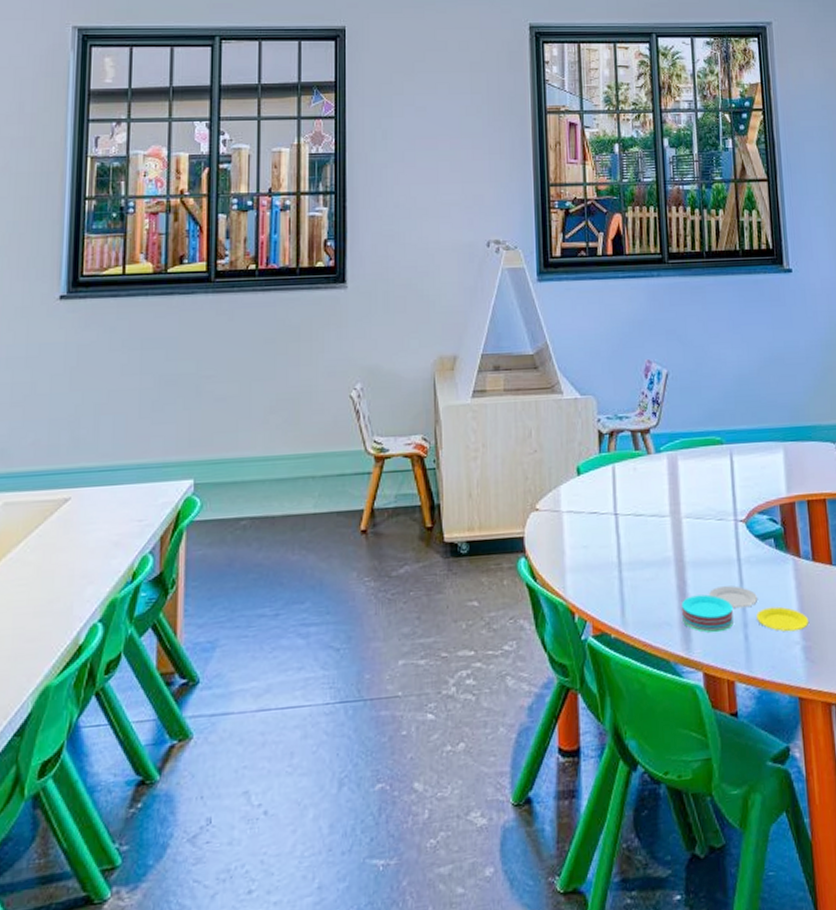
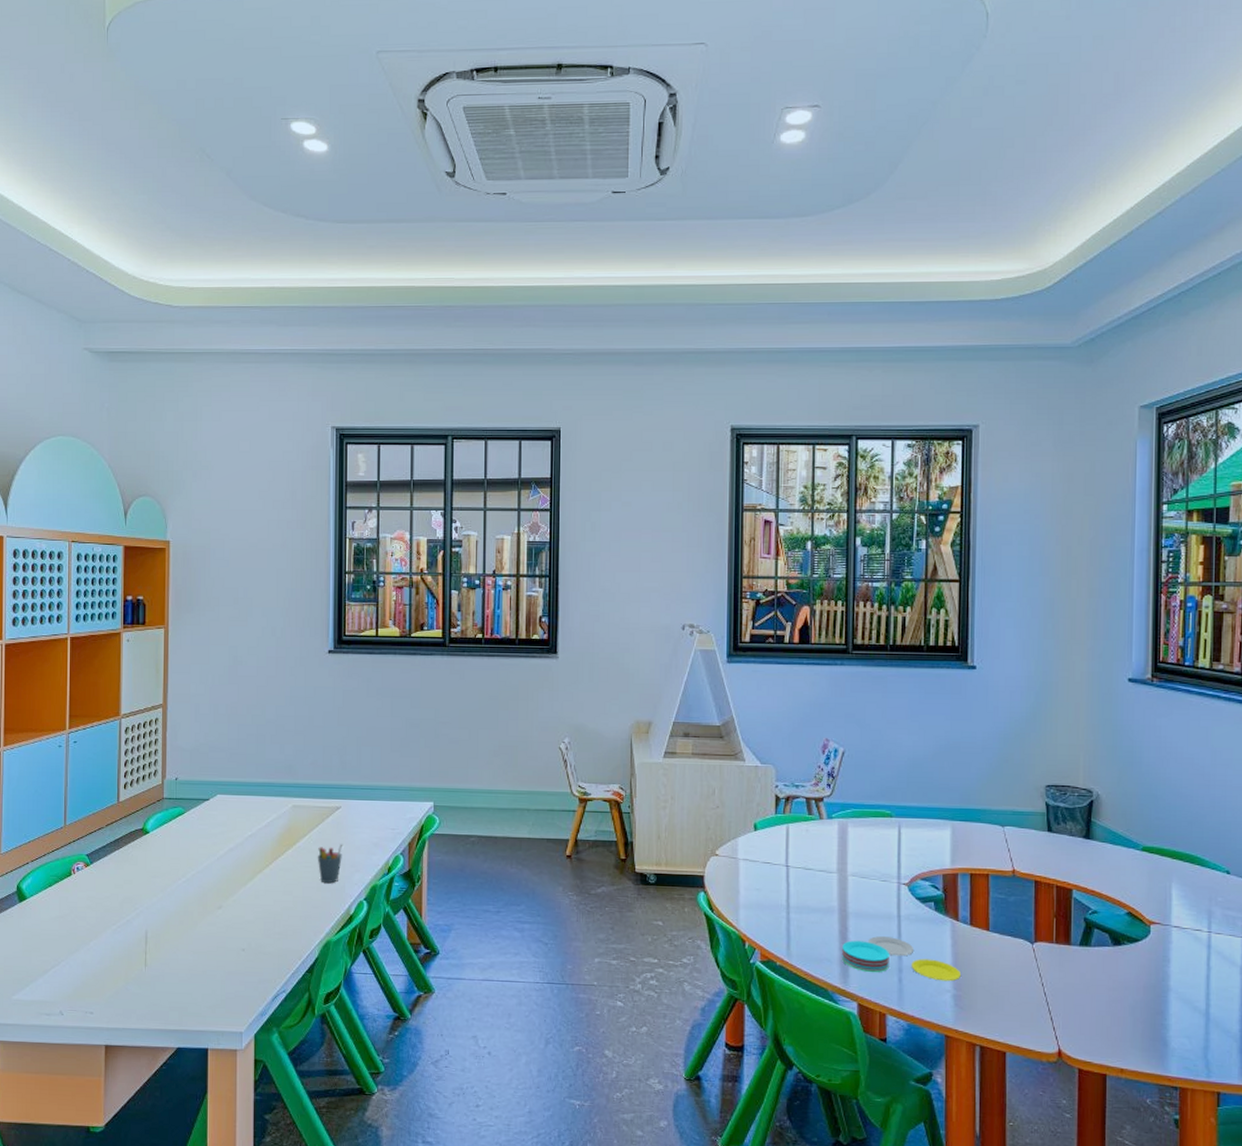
pen holder: none [35,546,72,606] -> present [317,843,343,884]

